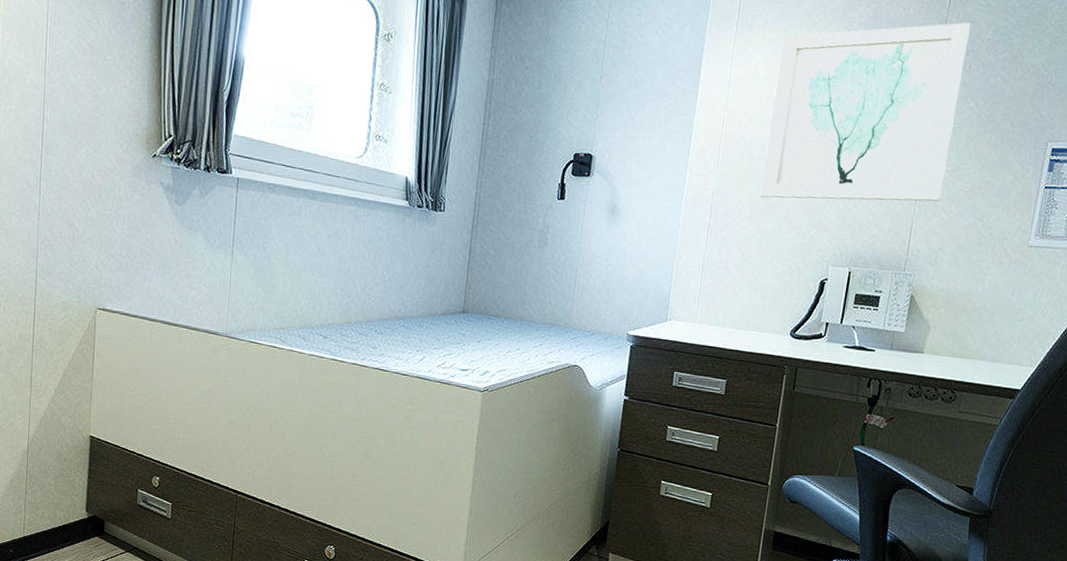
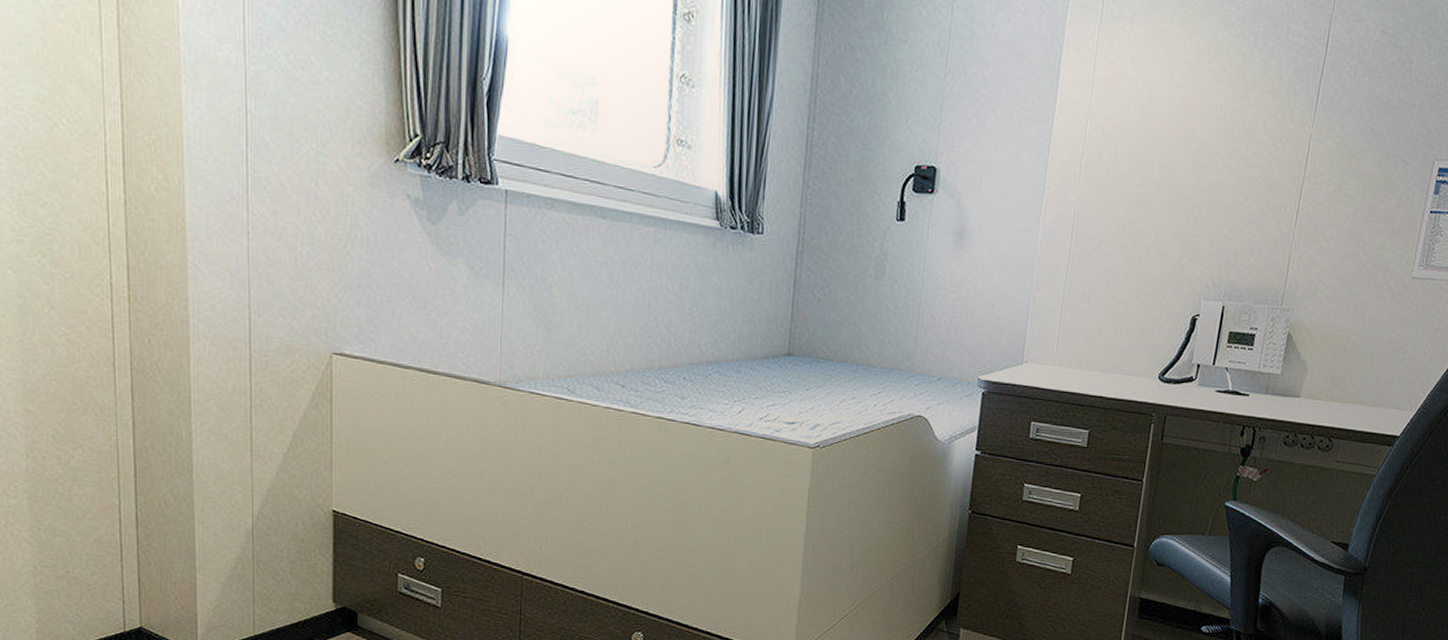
wall art: present [760,22,971,202] -> none [1126,20,1357,227]

